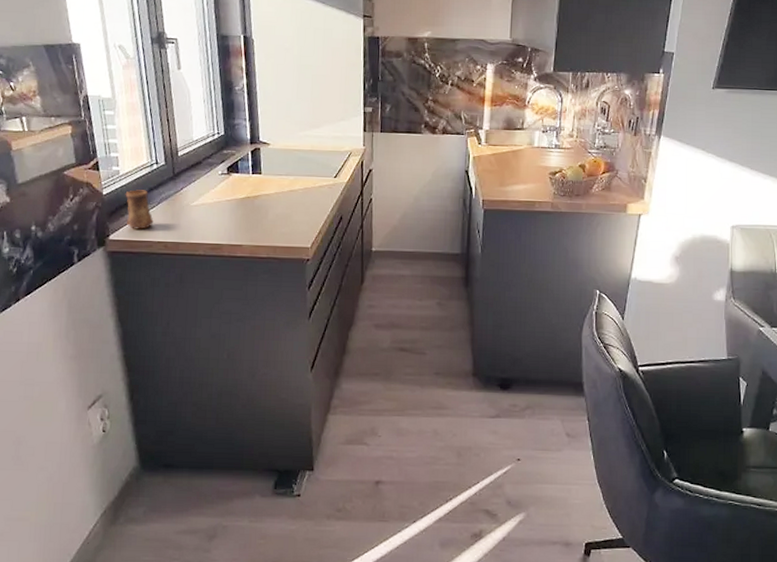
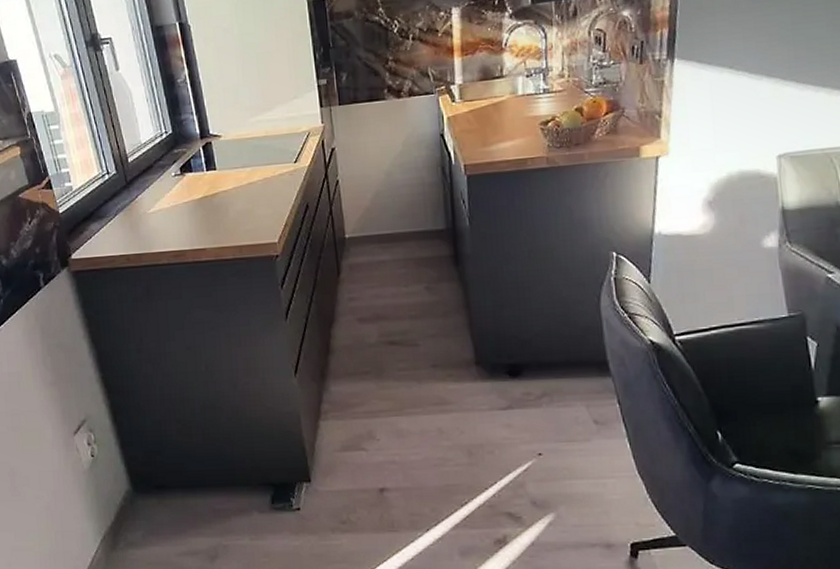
cup: present [125,190,154,230] -> none [81,203,113,246]

